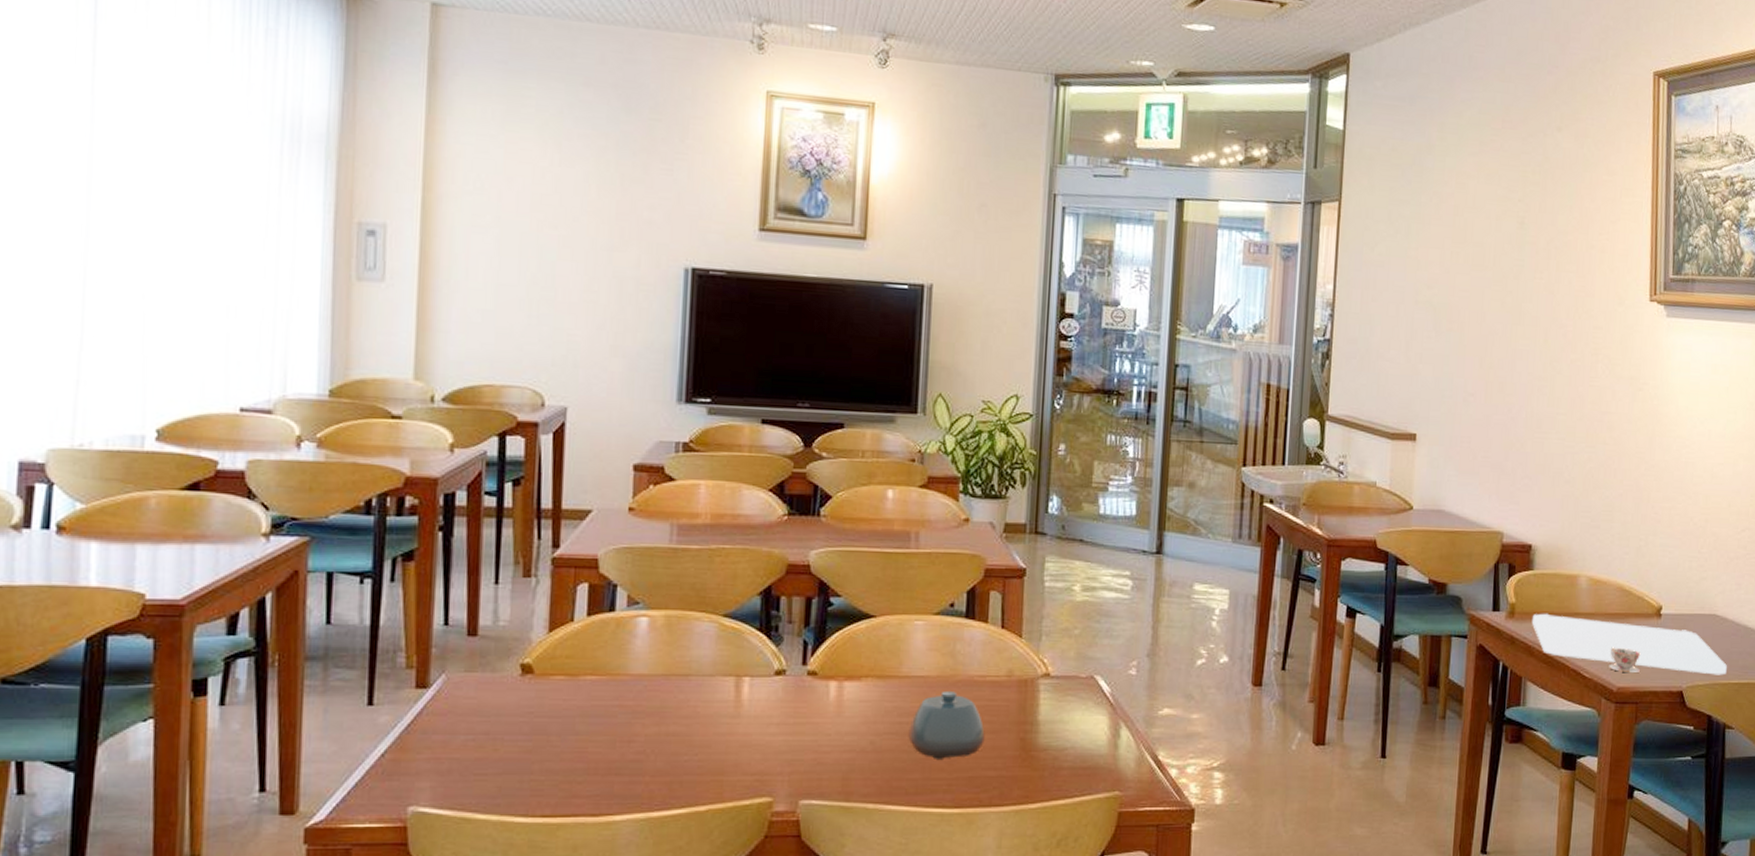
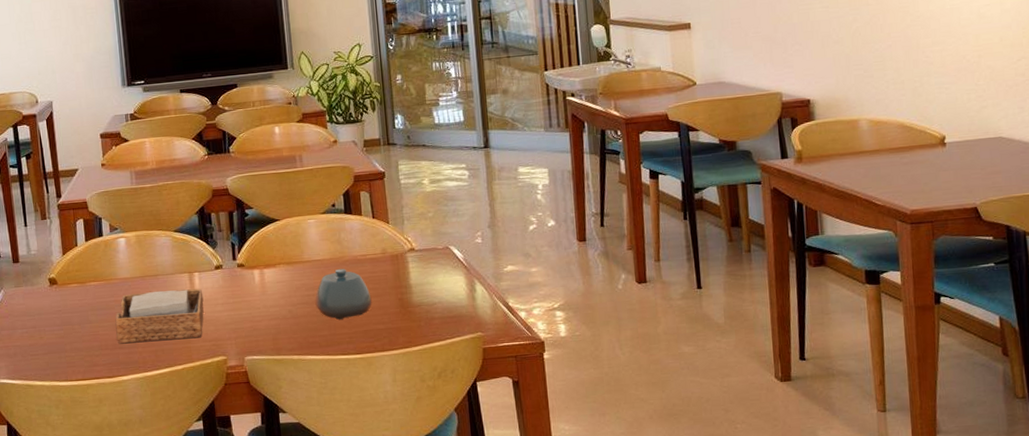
napkin holder: none [614,697,753,769] -> present [115,288,204,343]
placemat: present [1531,613,1727,675] -> none [819,153,1020,190]
teacup: present [1609,647,1641,674] -> none [899,176,932,197]

